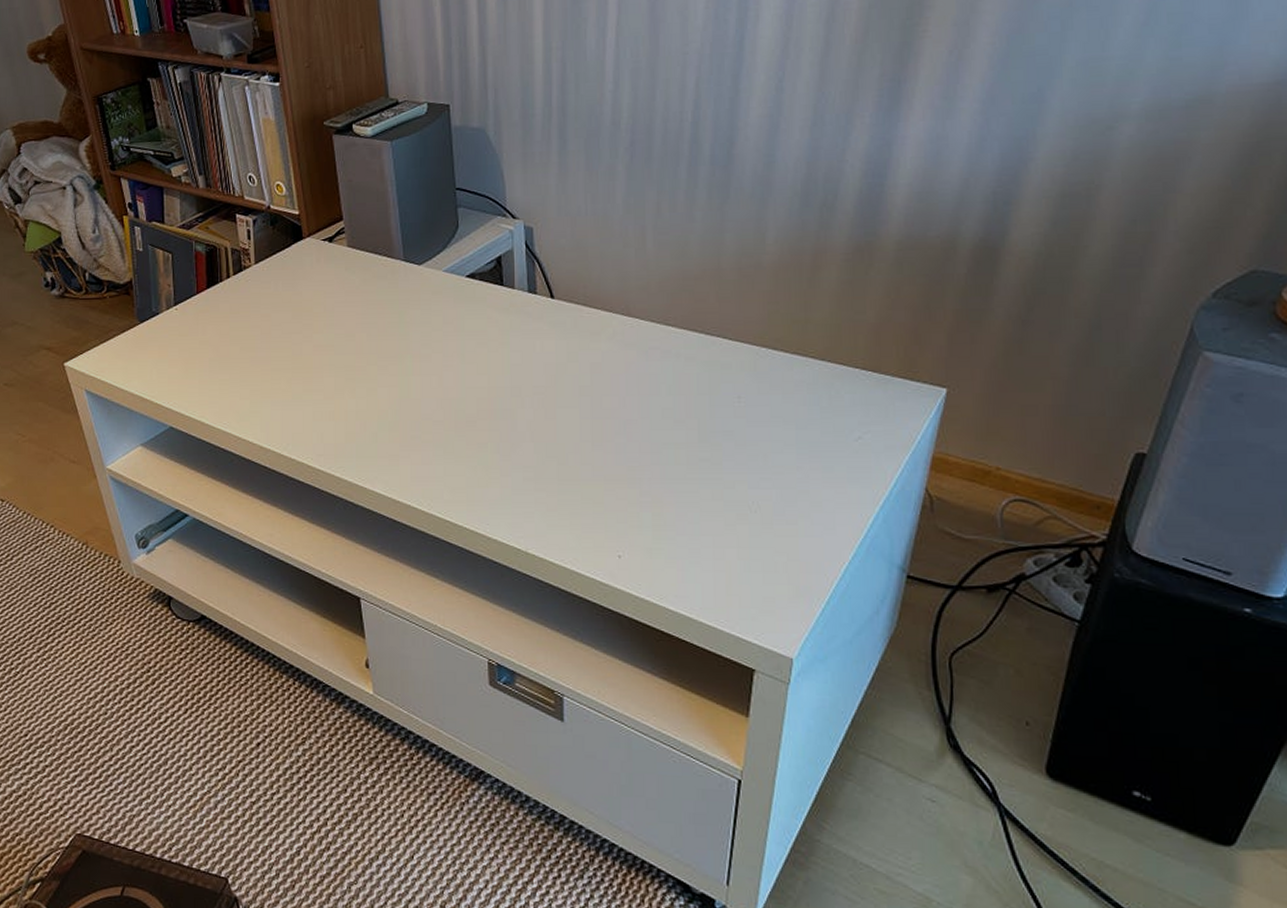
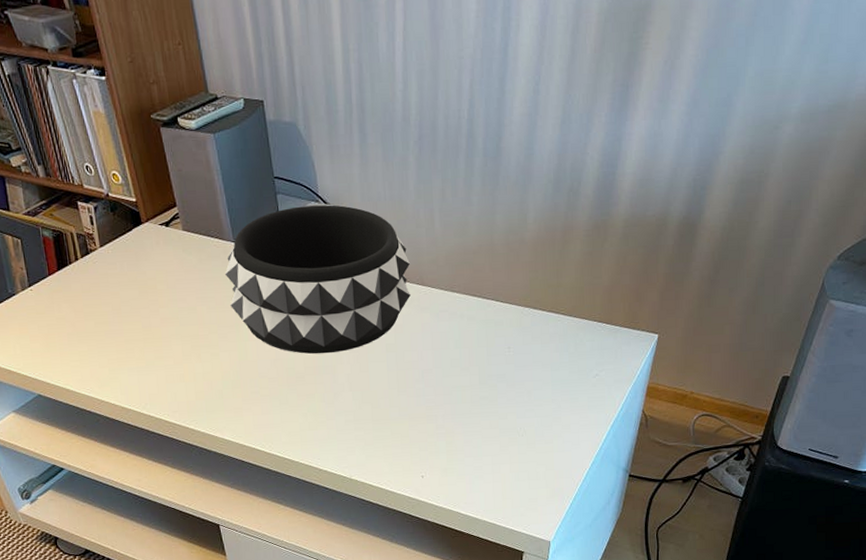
decorative bowl: none [391,220,613,395] -> present [224,205,410,354]

